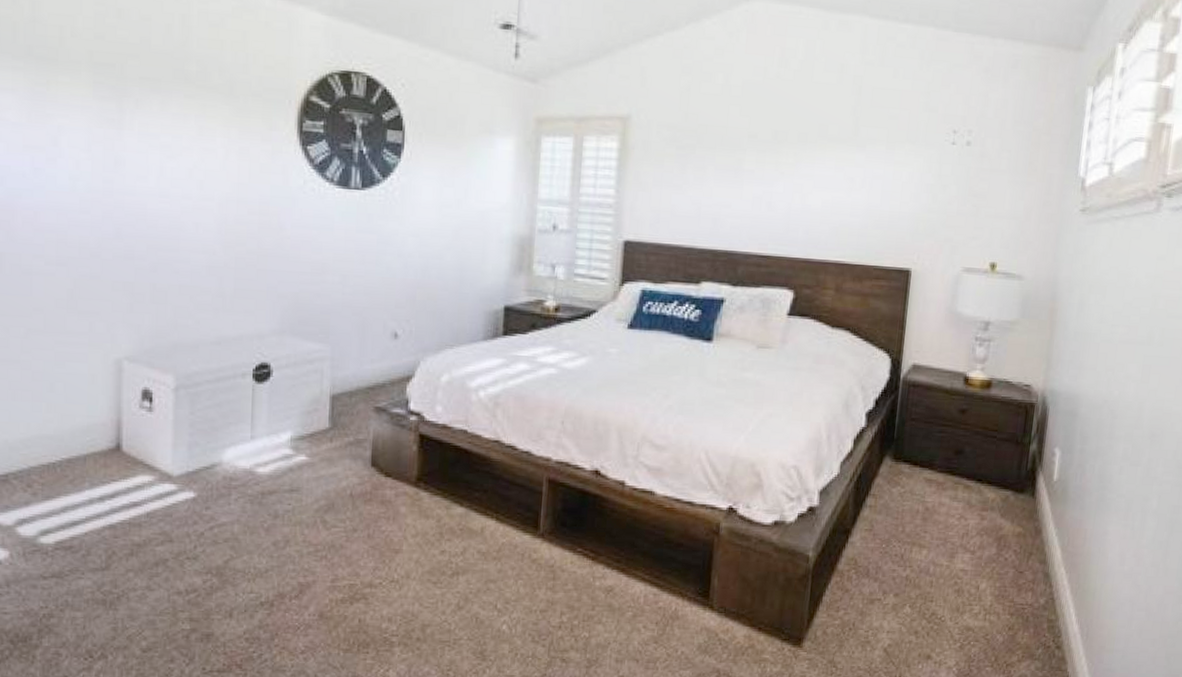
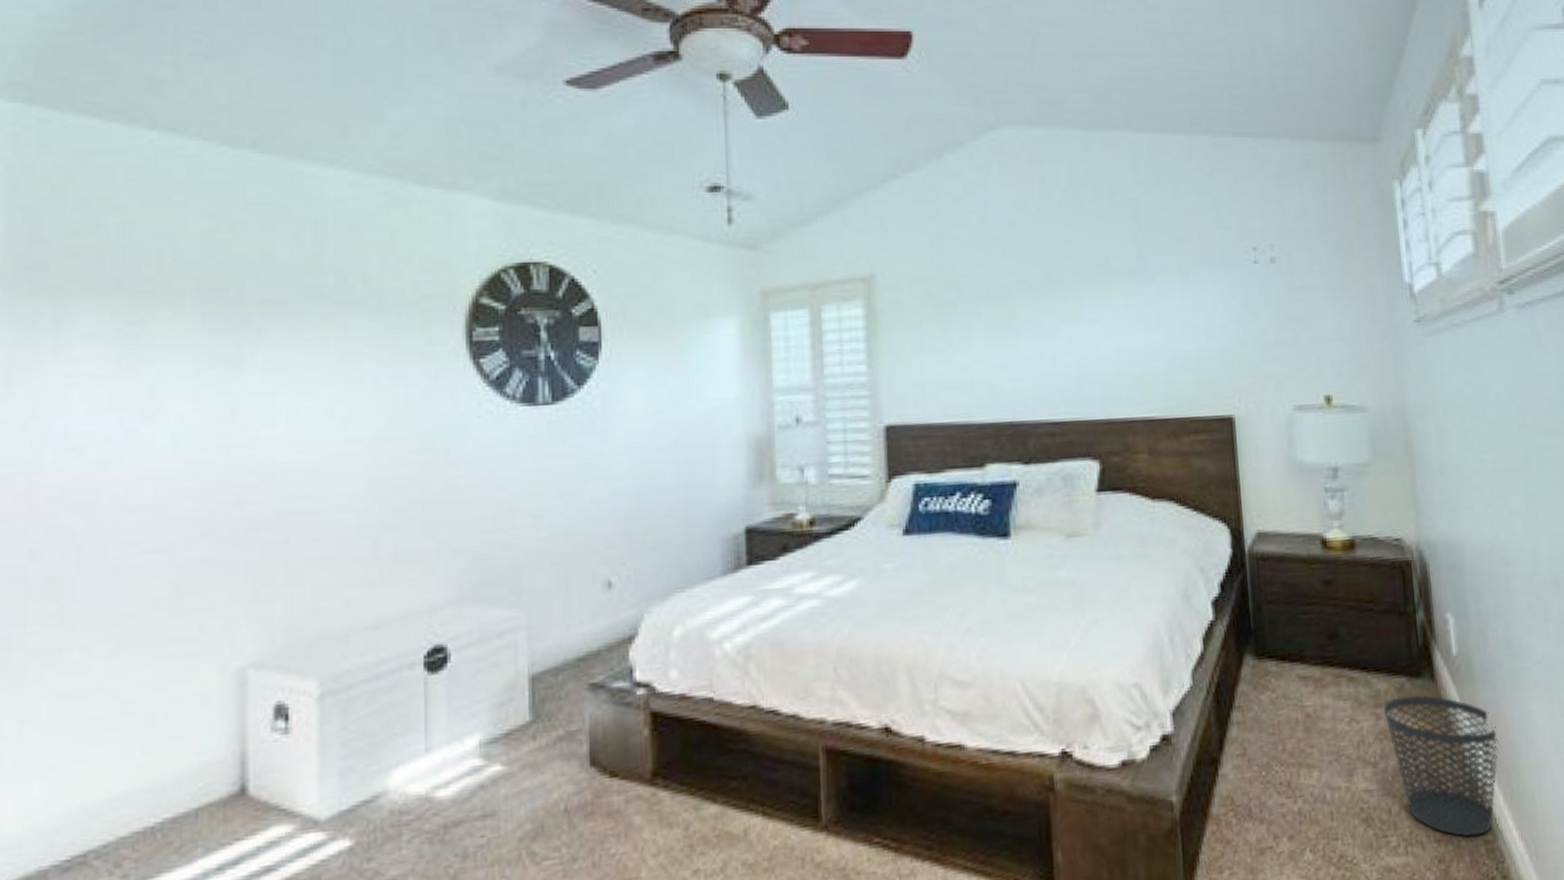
wastebasket: none [988,505,1076,615] -> present [1383,695,1499,837]

